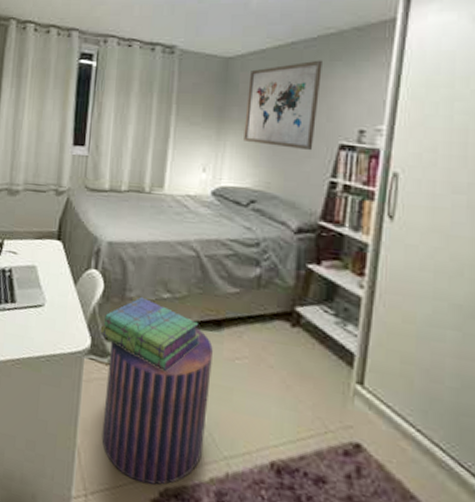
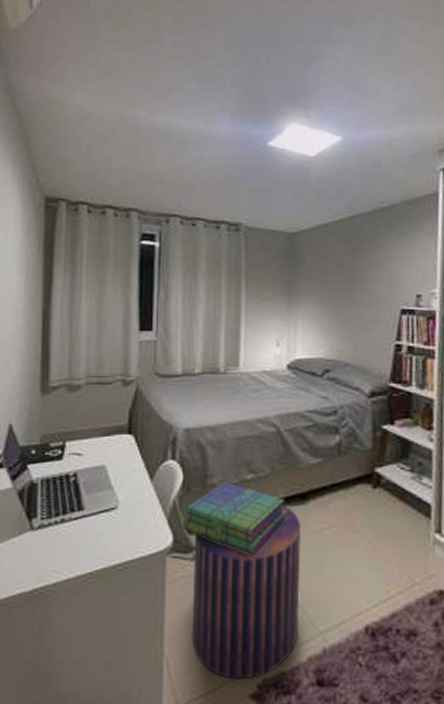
wall art: present [244,60,322,151] -> none [313,232,380,318]

